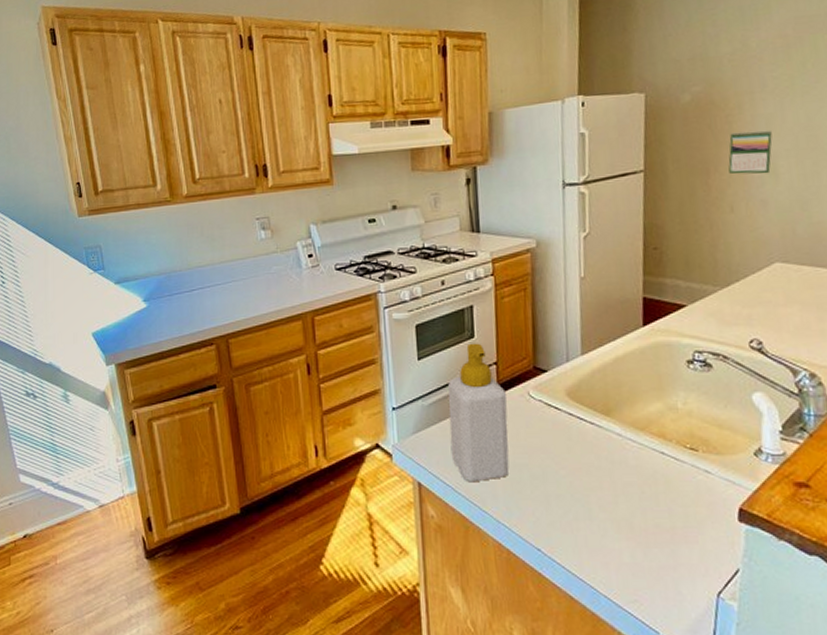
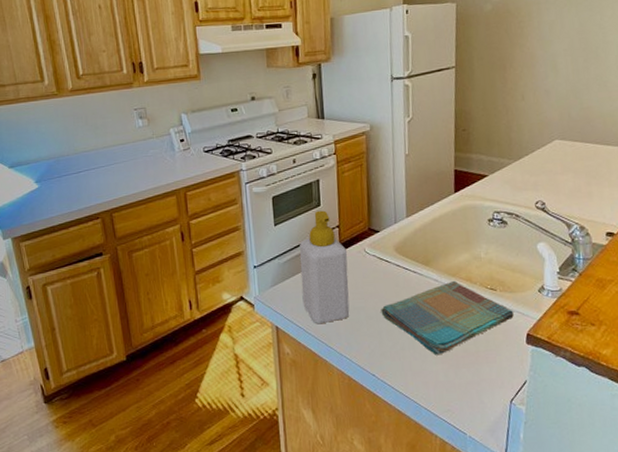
dish towel: none [548,435,722,530] -> present [381,280,514,355]
calendar: present [728,130,773,174] -> none [520,33,554,70]

